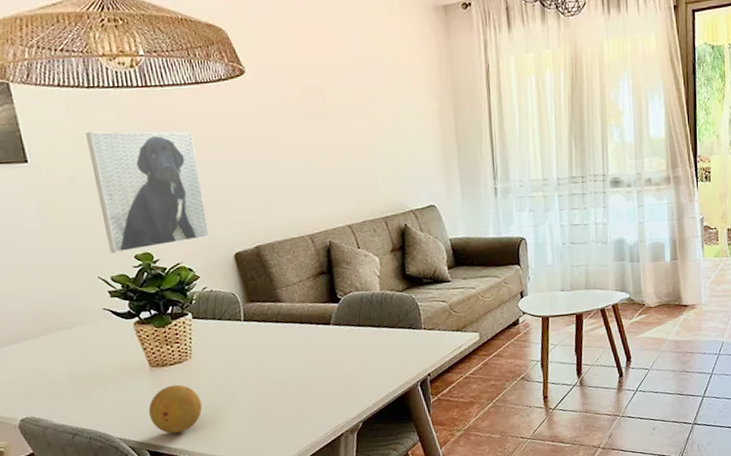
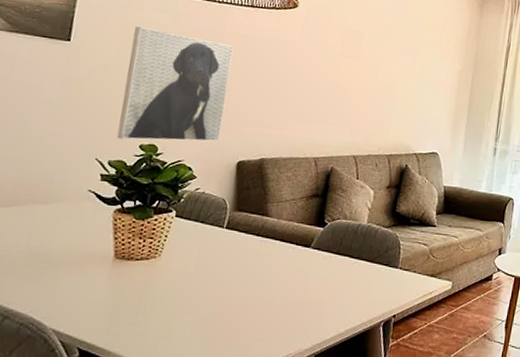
fruit: present [149,384,203,434] -> none [94,281,155,334]

